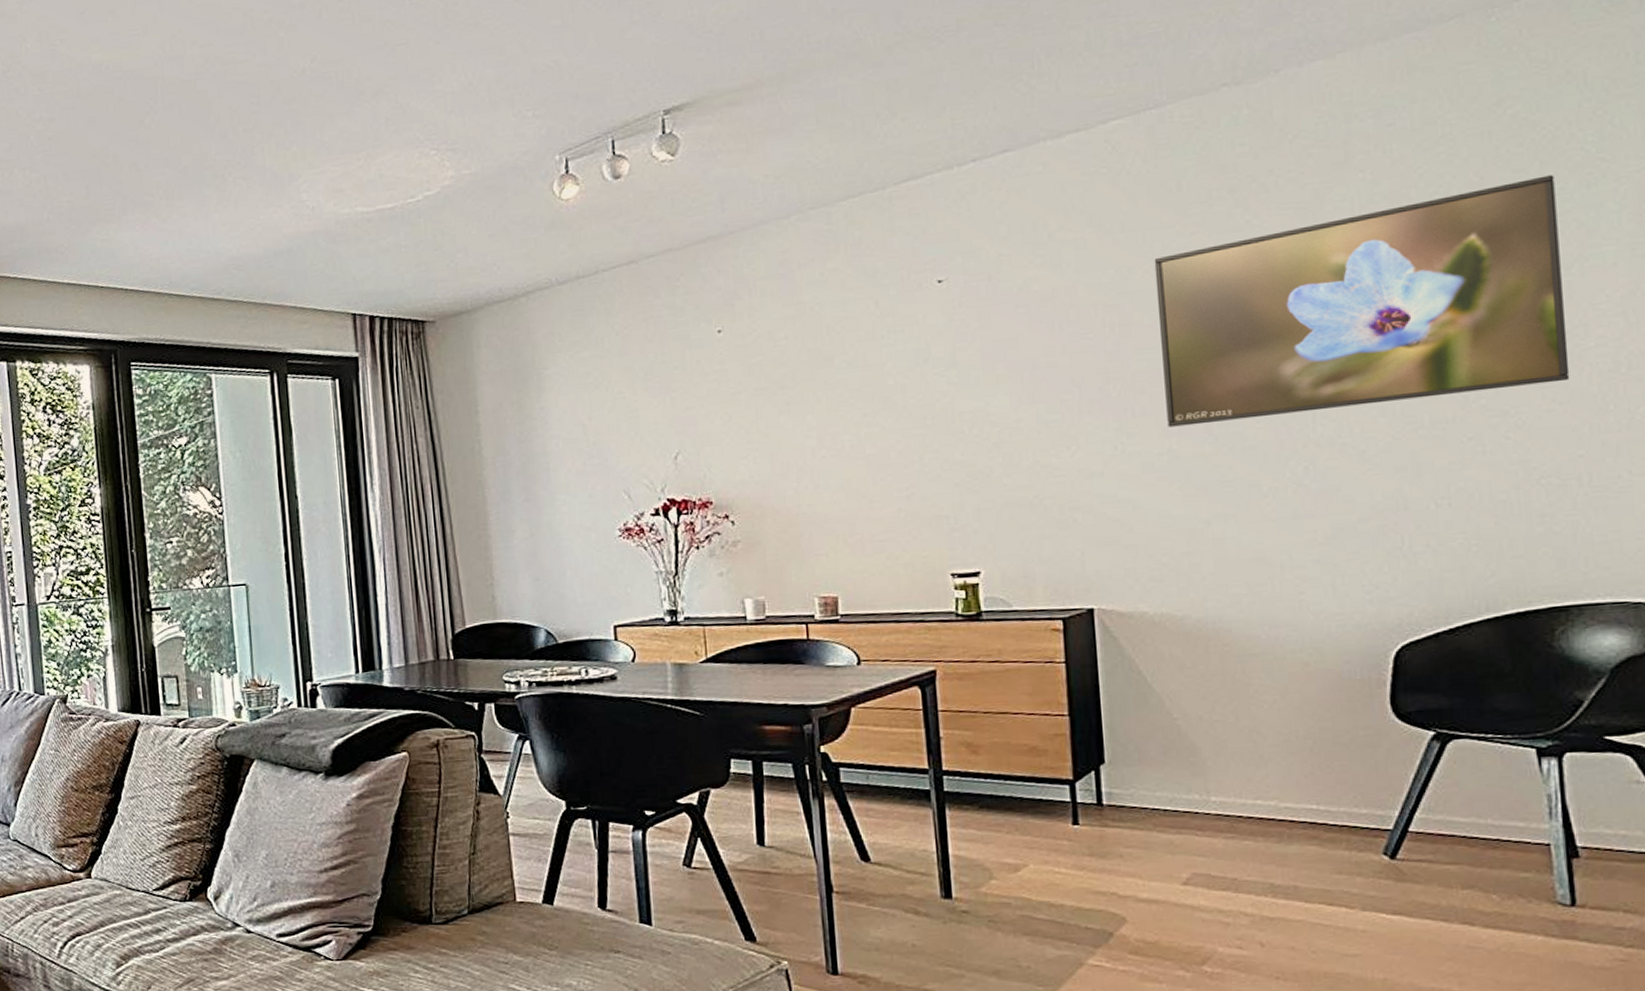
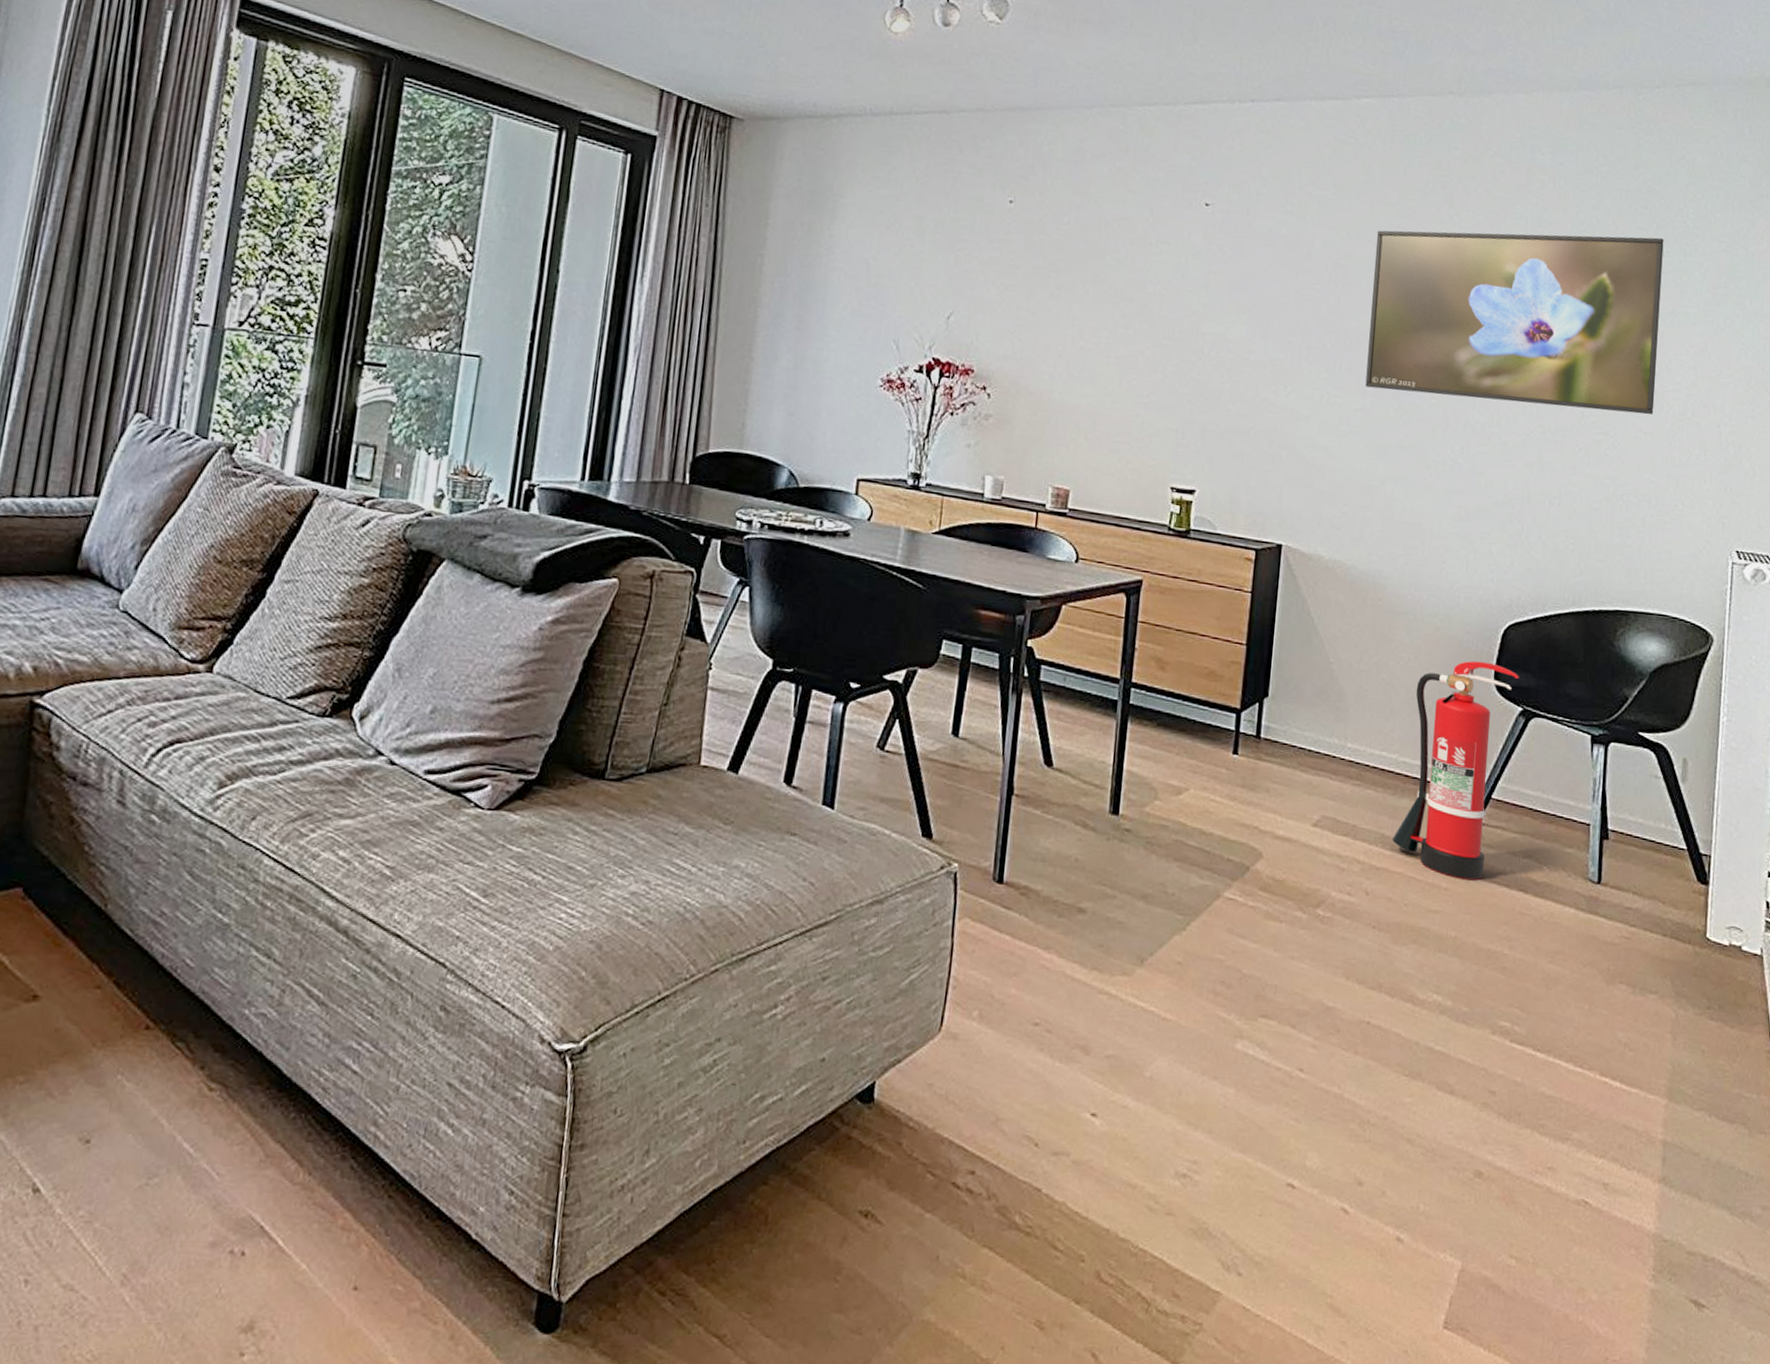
fire extinguisher: none [1284,689,1426,920] -> present [1391,660,1520,881]

